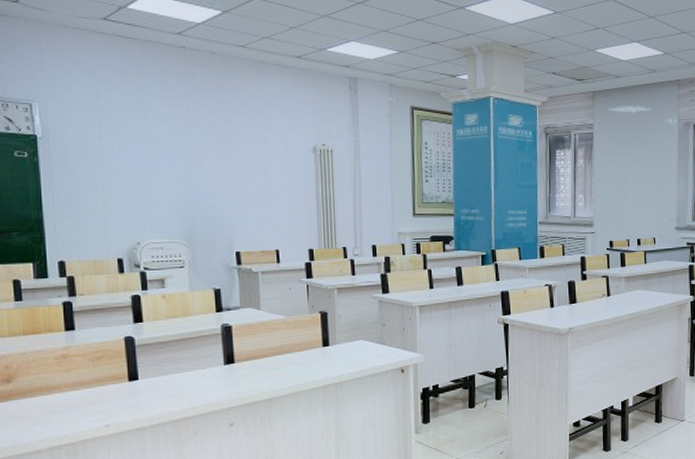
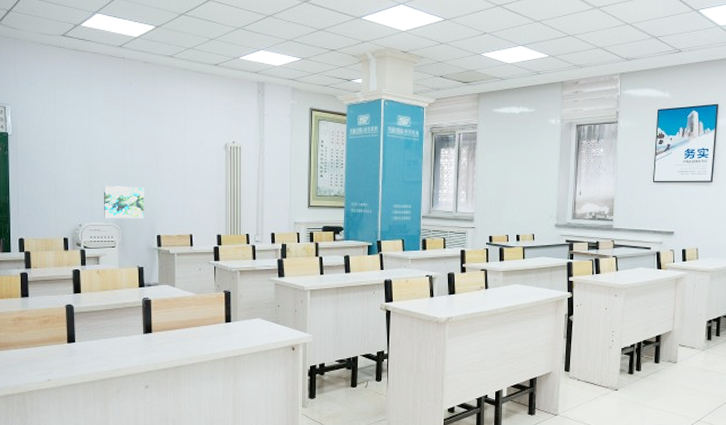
wall art: none [166,196,219,235] -> present [104,186,144,219]

